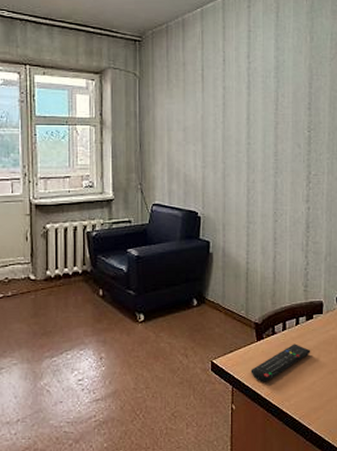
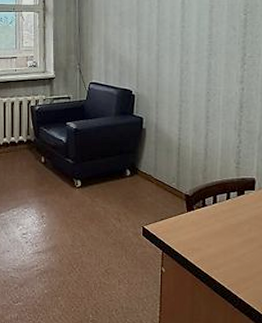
remote control: present [251,344,311,381] -> none [180,216,242,249]

